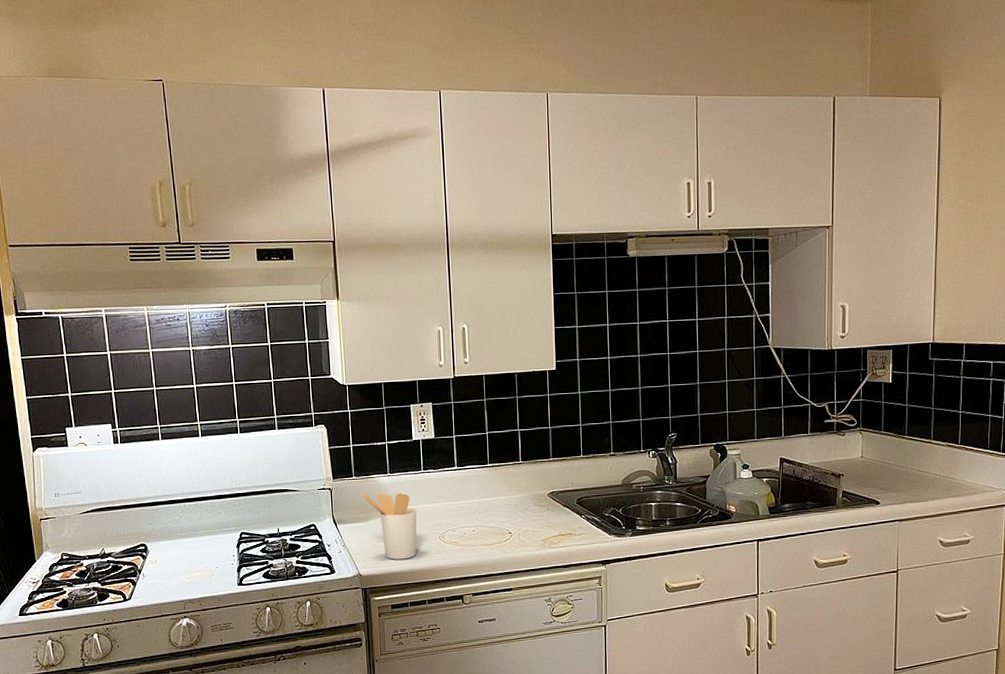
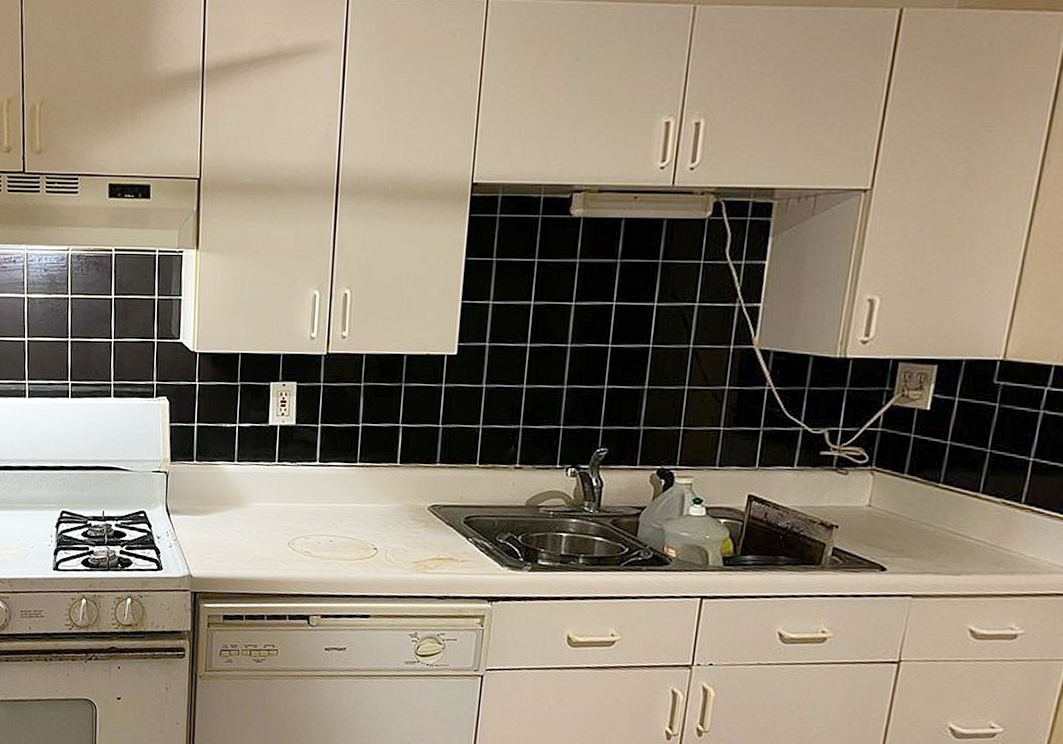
utensil holder: present [363,492,417,560] -> none [203,482,265,565]

